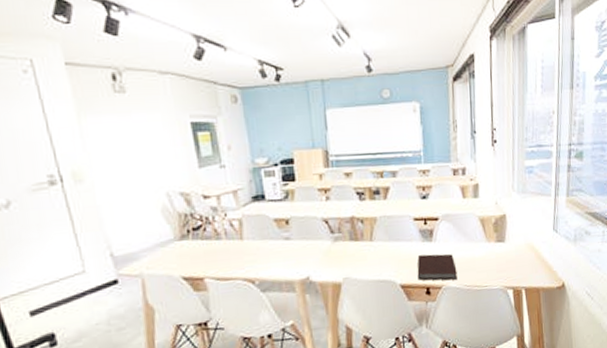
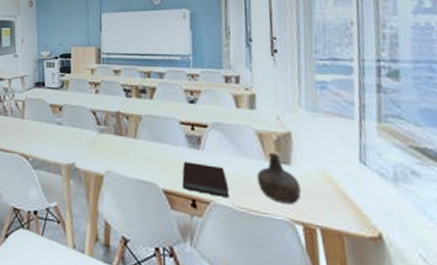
bottle: none [479,234,512,275] -> present [256,153,301,204]

